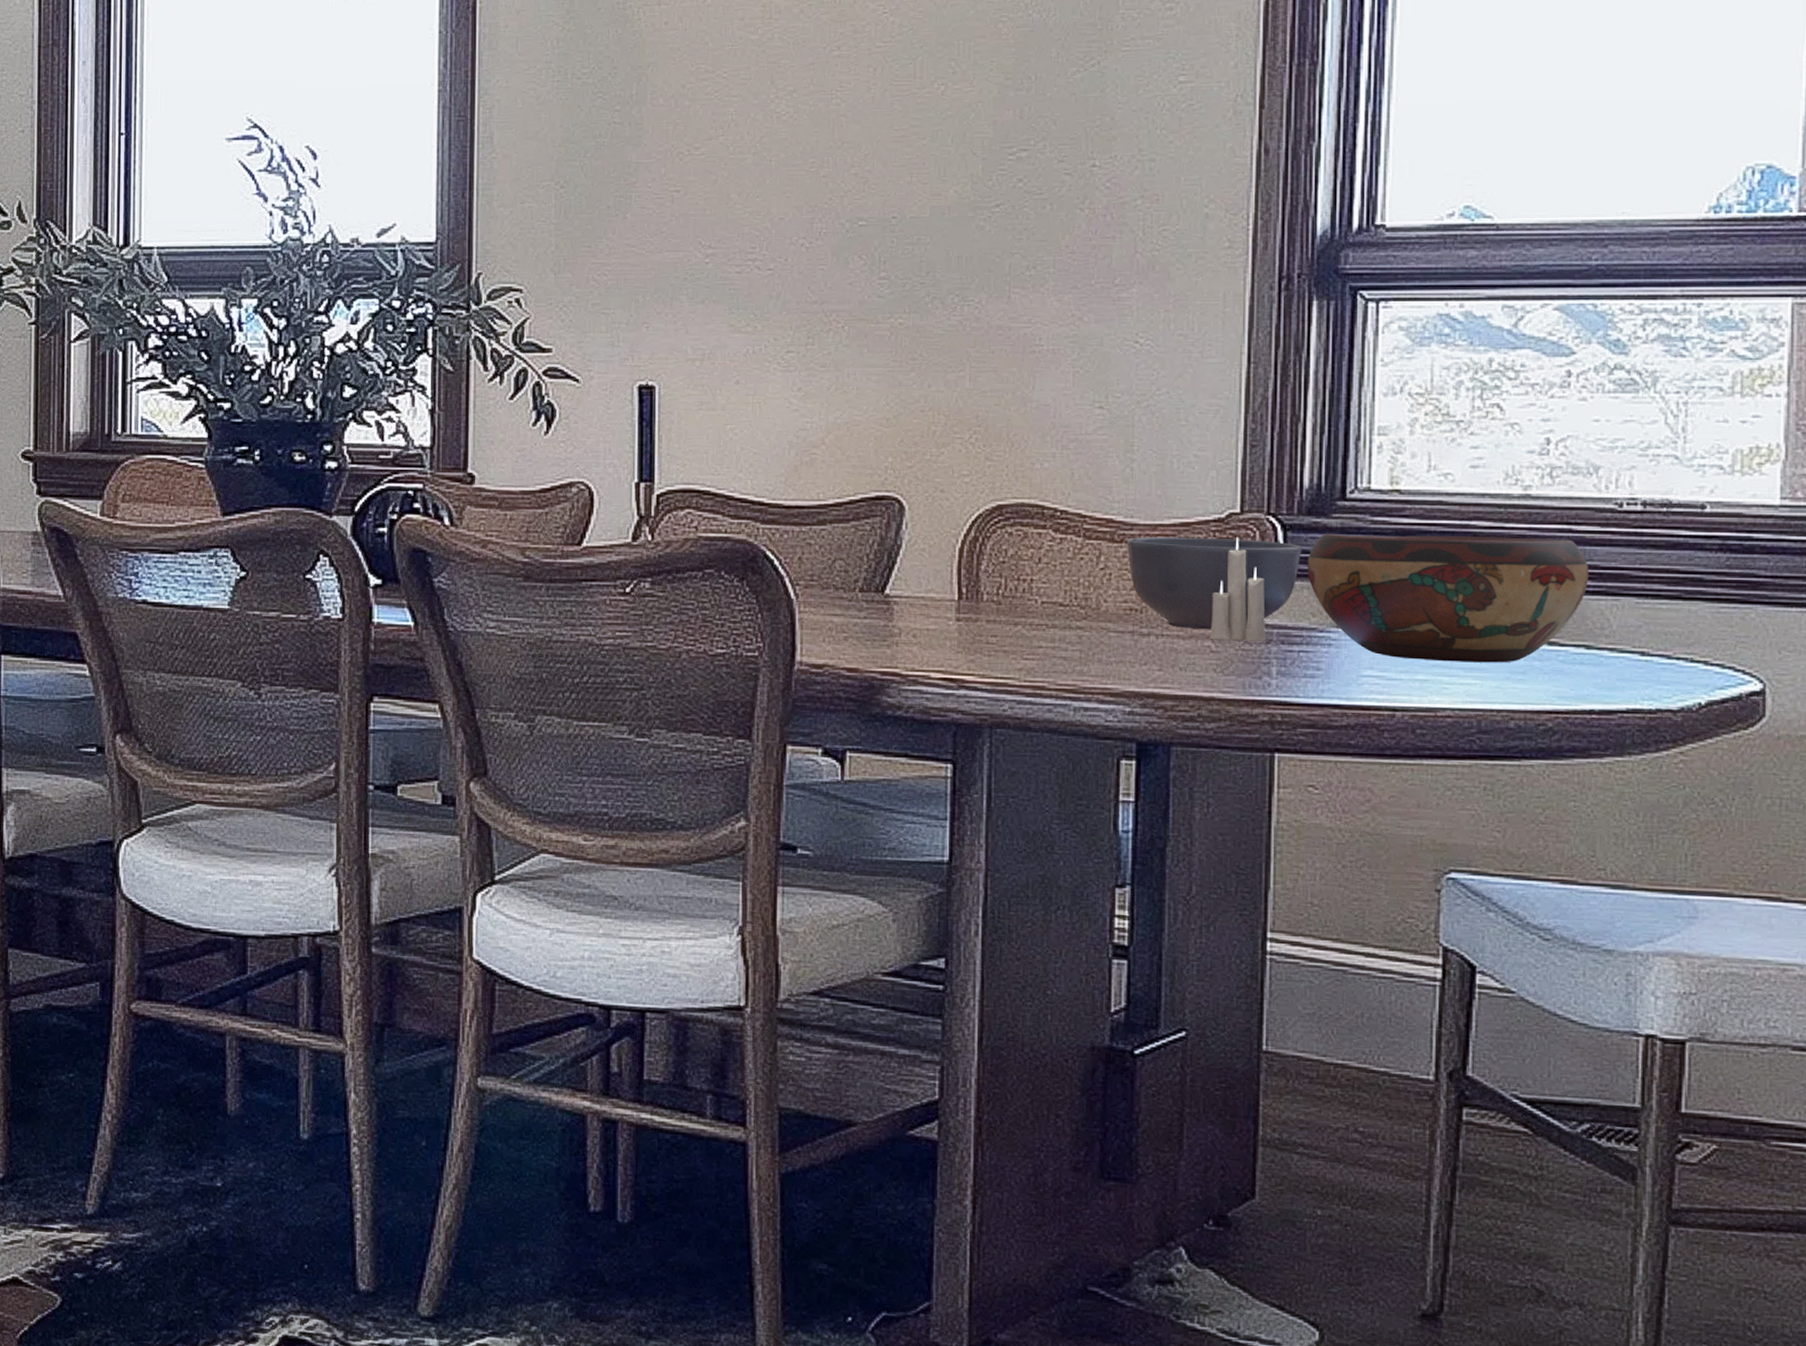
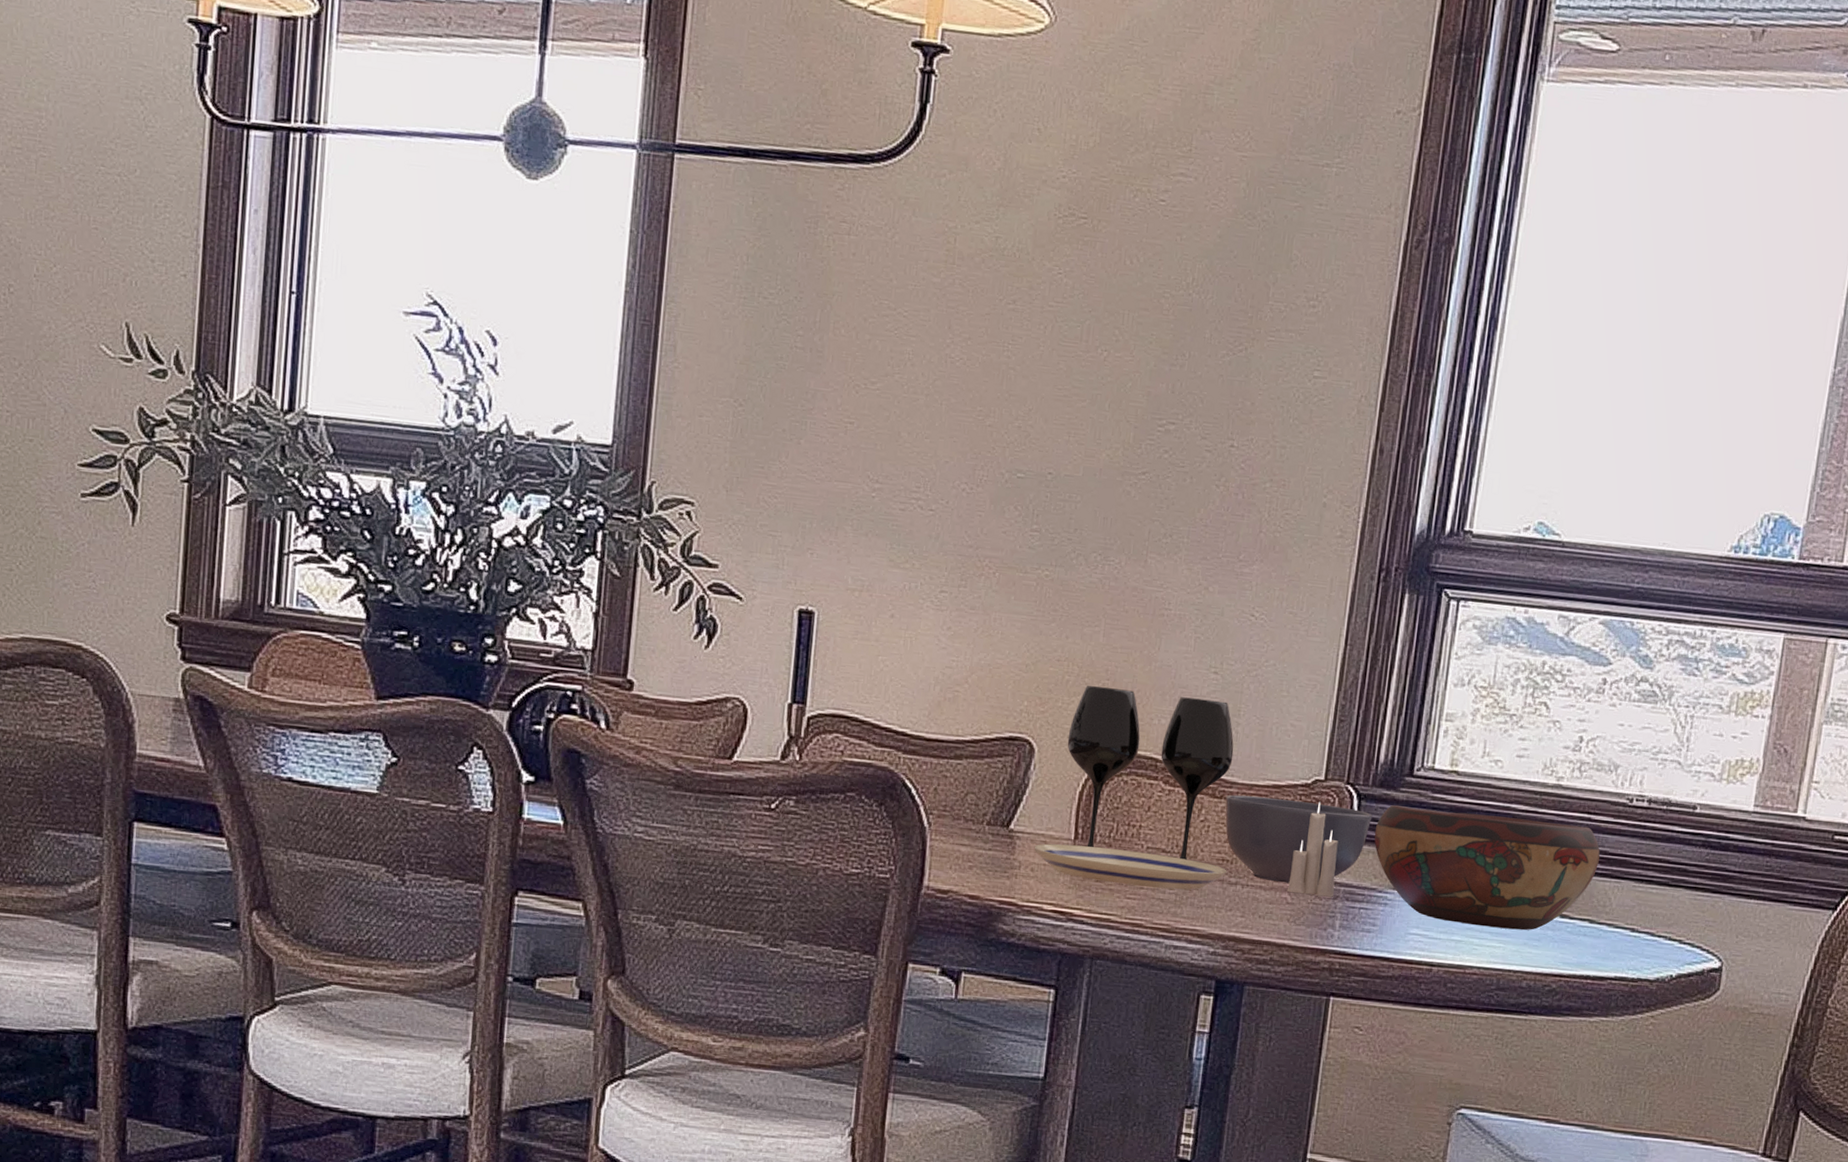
plate: none [914,606,1137,646] -> present [1034,843,1227,890]
wine glass: none [940,435,1131,613] -> present [1067,686,1234,860]

